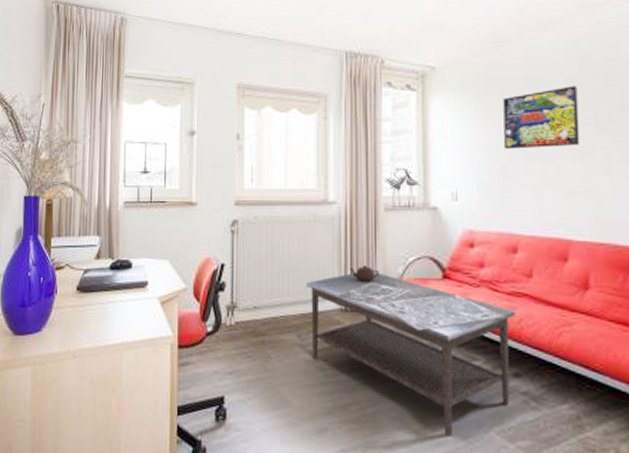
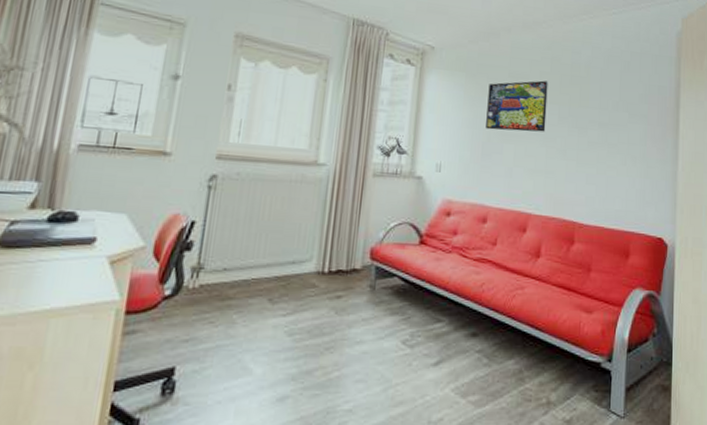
coffee table: present [306,266,515,437] -> none [282,229,479,396]

